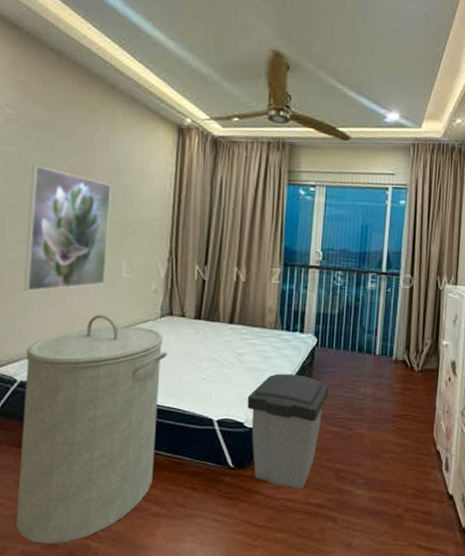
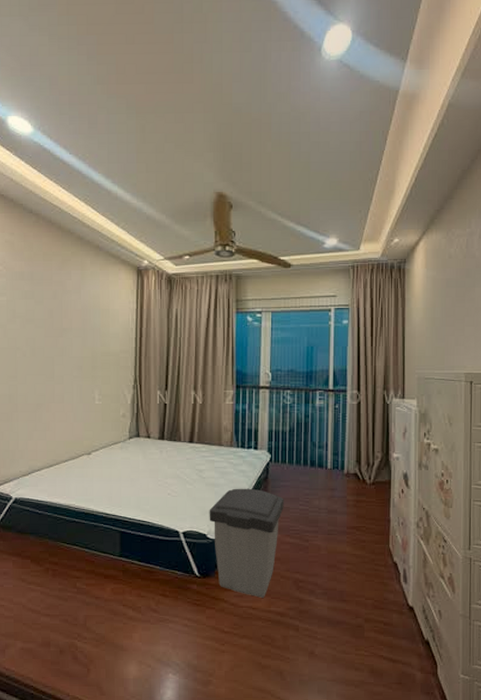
laundry hamper: present [16,314,167,544] -> none [16,437,136,642]
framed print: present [23,165,111,291] -> none [15,312,83,420]

